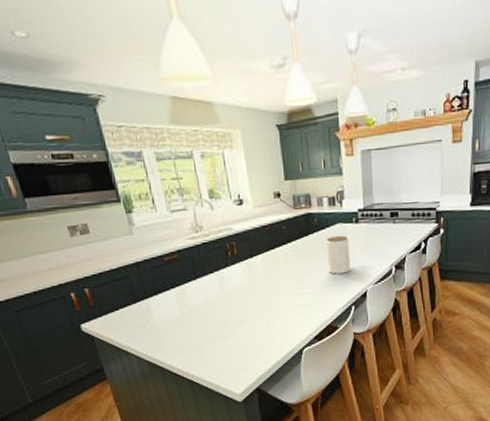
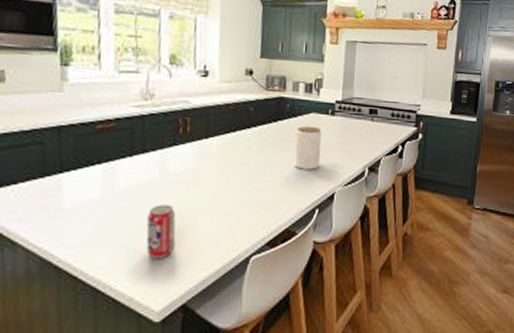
beverage can: none [217,314,243,356] -> present [146,204,176,258]

